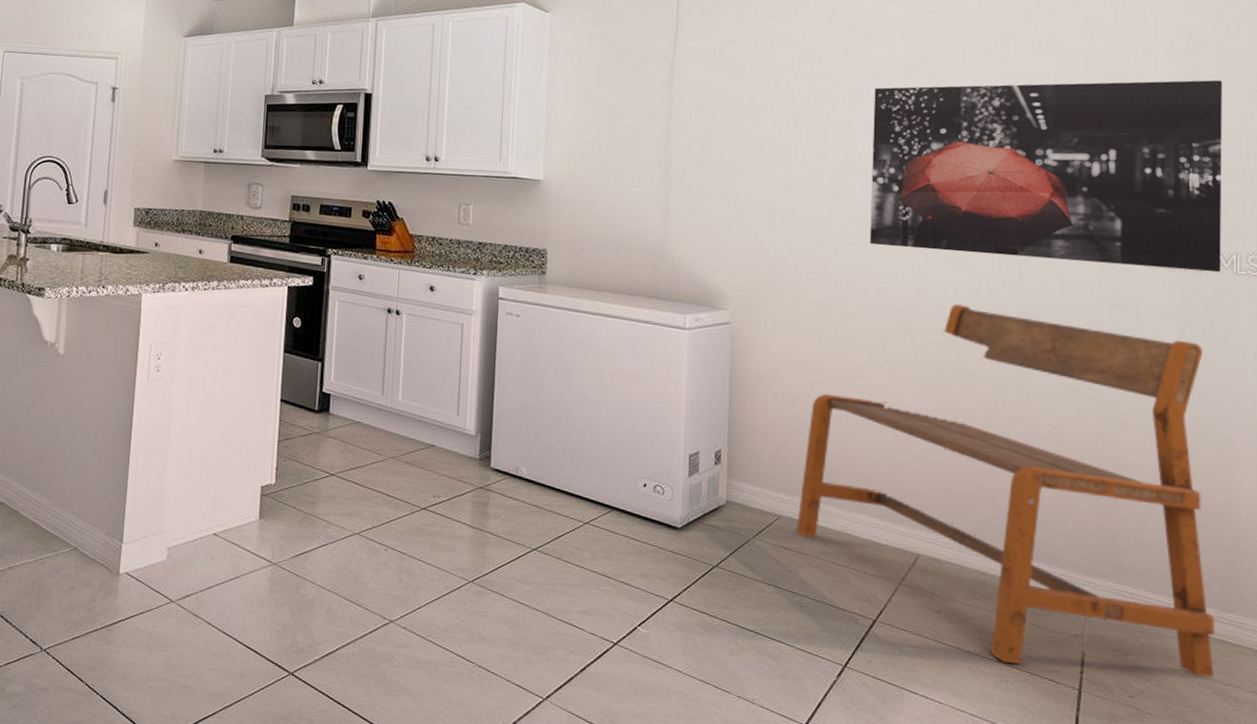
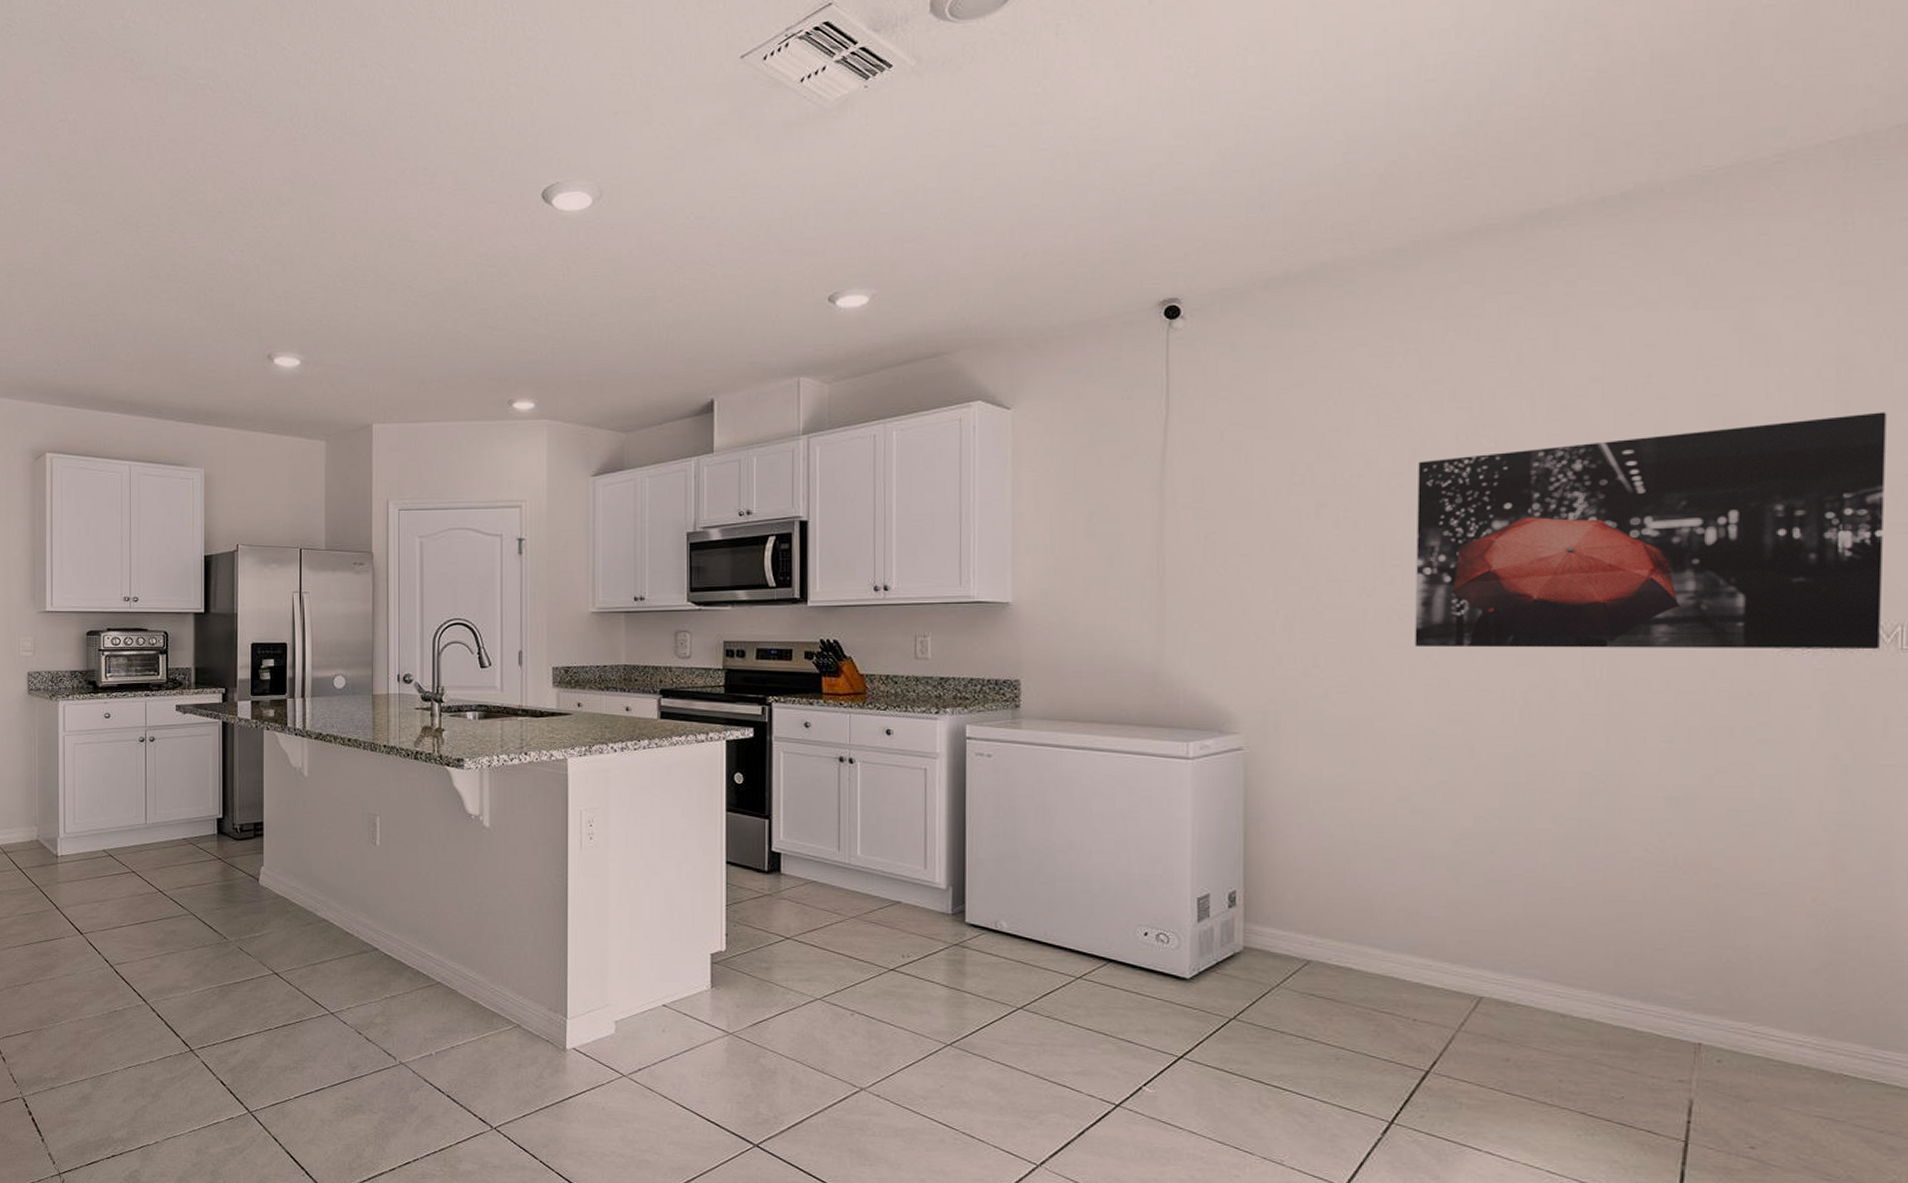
bench: present [795,303,1216,678] -> none [1328,708,1865,1124]

